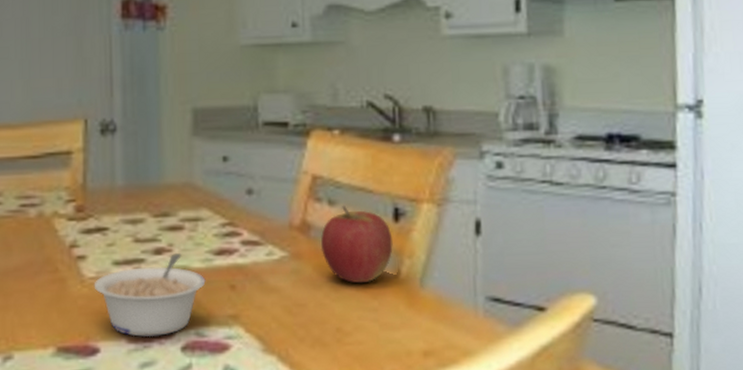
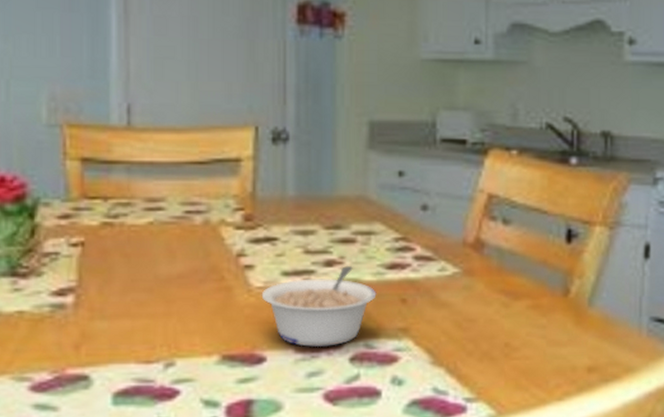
apple: present [320,205,393,284] -> none [493,224,564,301]

